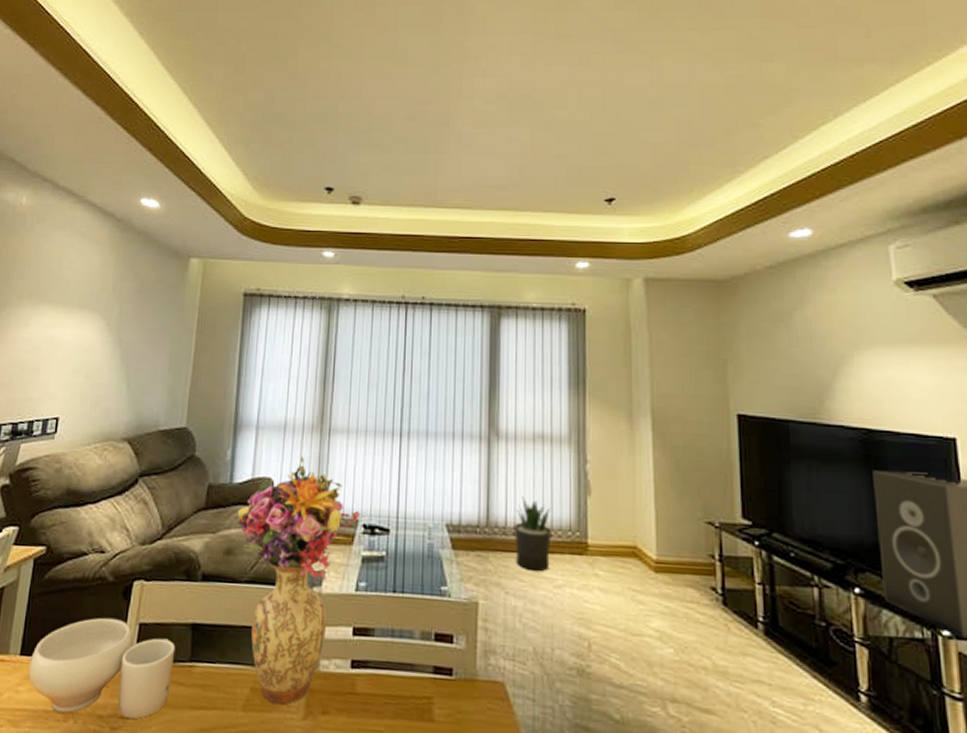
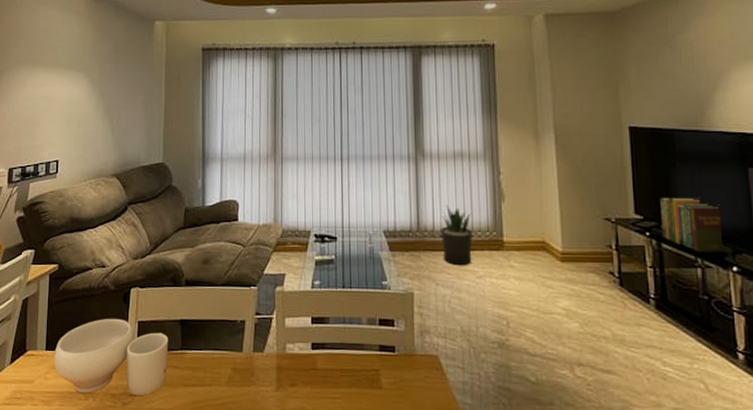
flower arrangement: present [237,456,365,705] -> none [210,181,316,381]
books: none [770,500,855,571] -> present [659,197,733,253]

